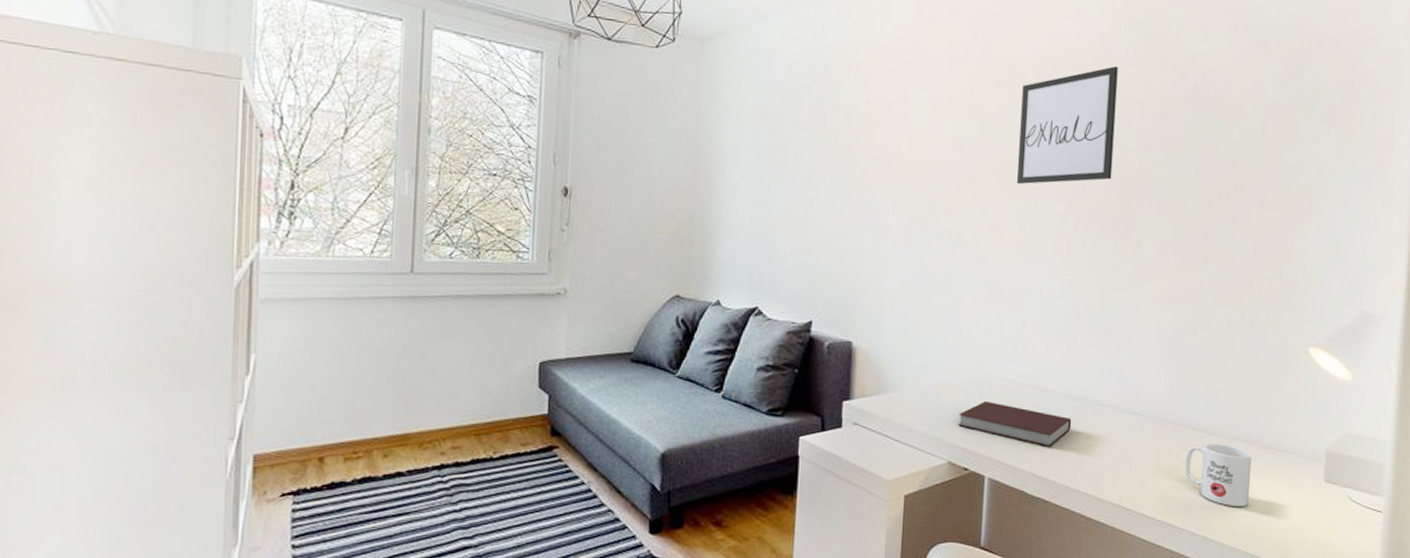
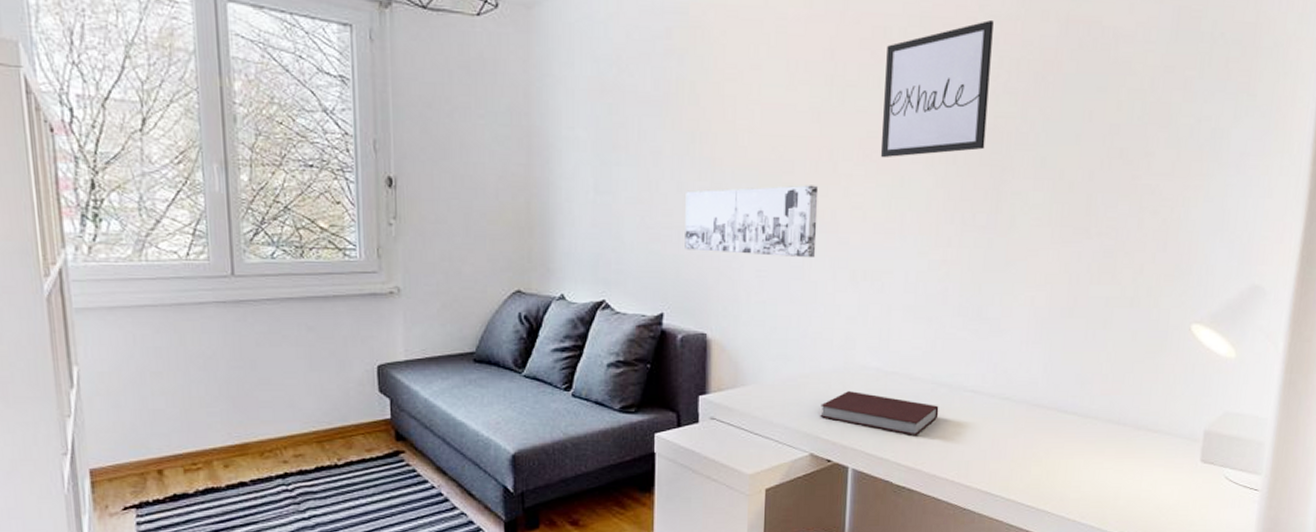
wall art: none [834,206,960,274] -> present [685,185,819,258]
mug: present [1184,443,1252,507] -> none [1056,426,1127,490]

